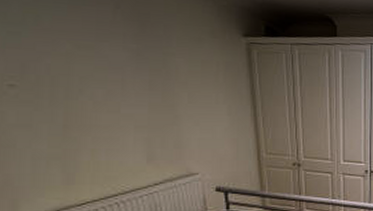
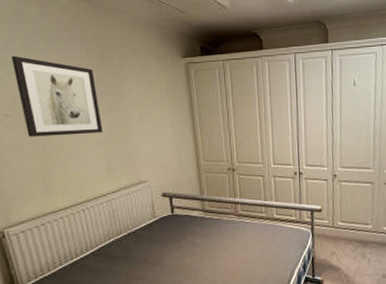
wall art: none [17,12,143,116] -> present [11,55,103,137]

